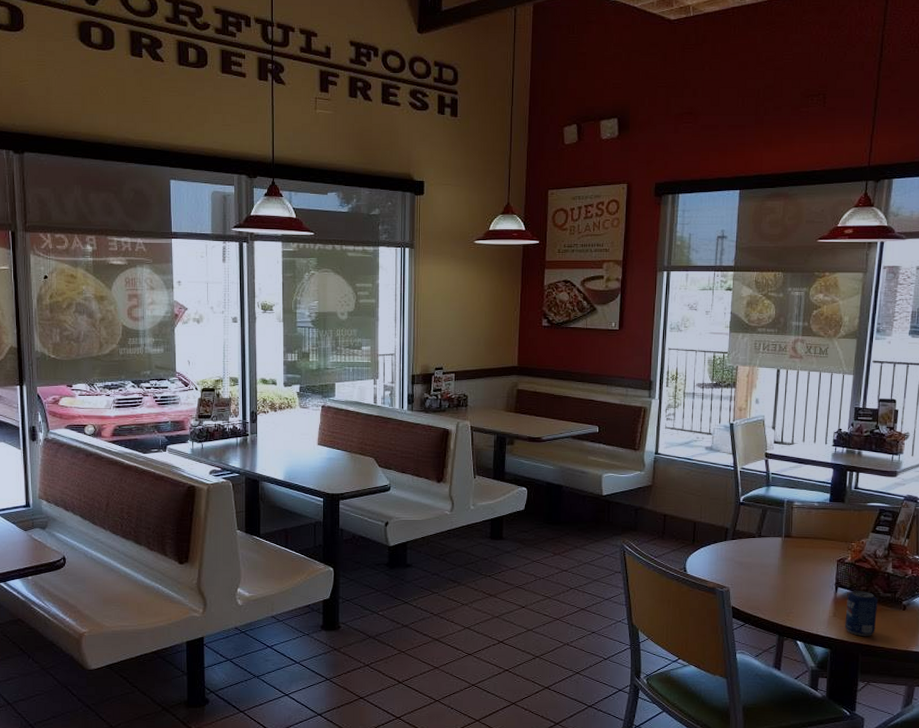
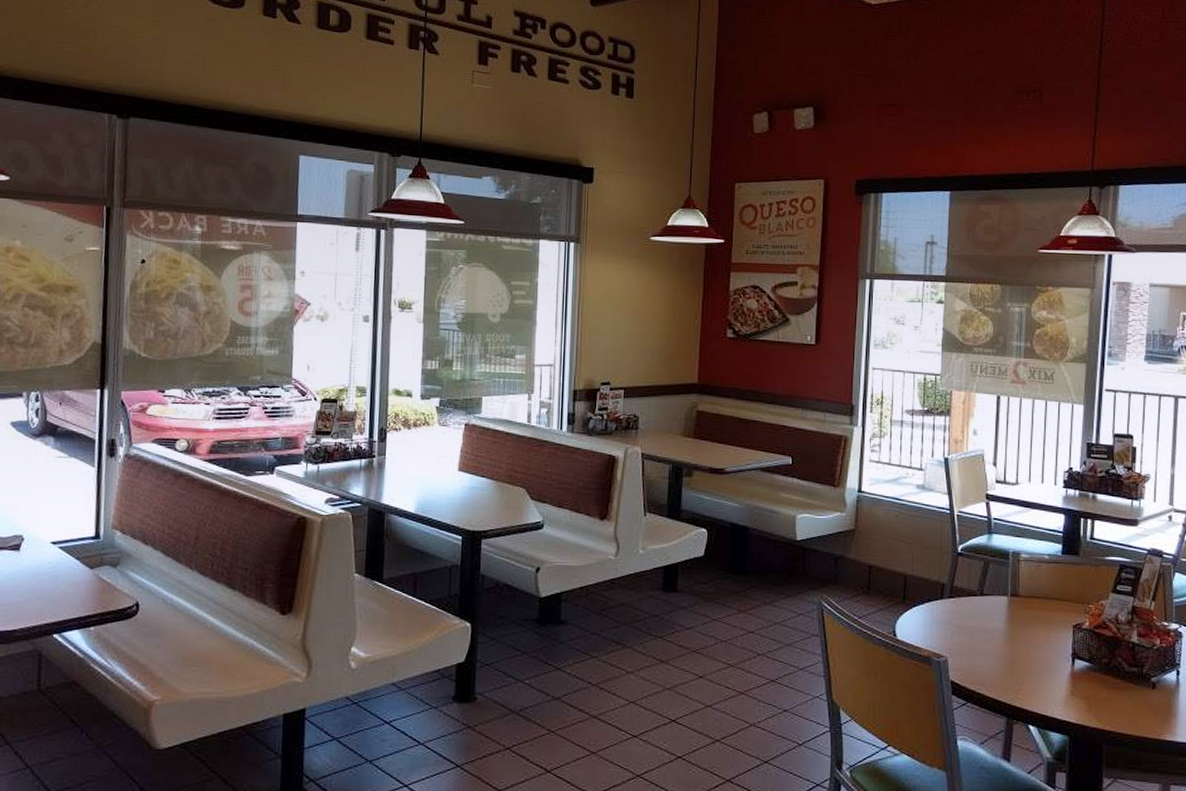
beverage can: present [845,590,879,636] -> none [1085,662,1123,720]

